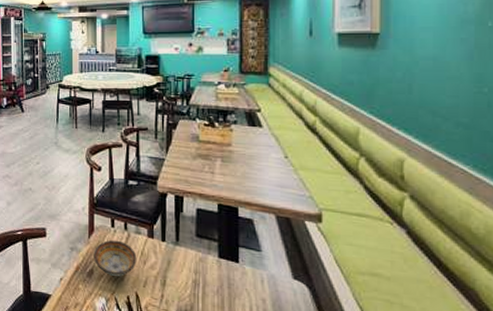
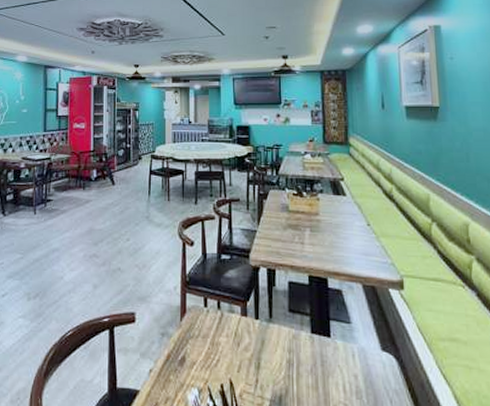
bowl: present [93,239,137,276] -> none [186,321,231,362]

